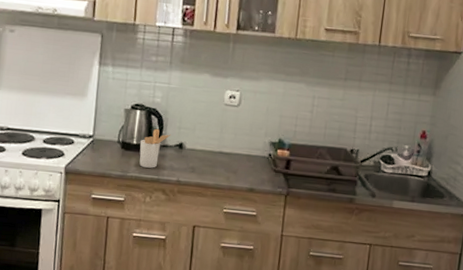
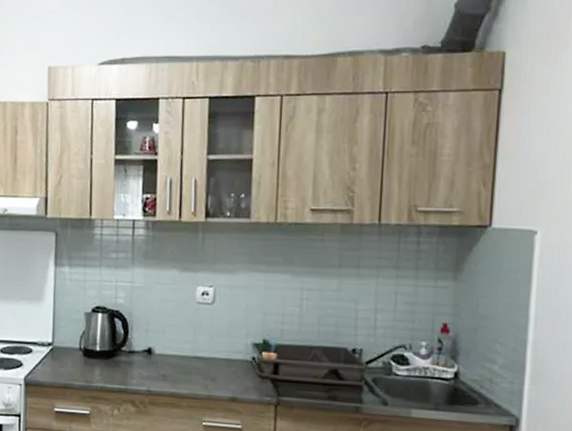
utensil holder: present [139,128,171,168] -> none [103,333,138,377]

